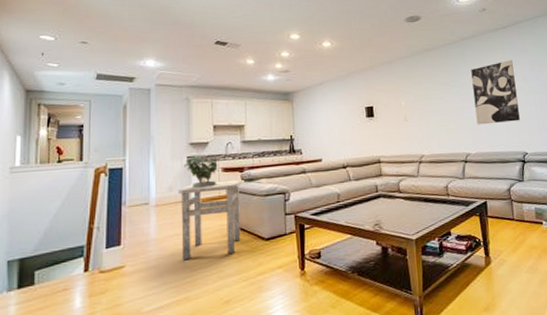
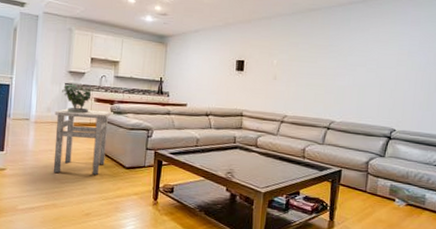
wall art: present [471,60,520,125] -> none [348,31,401,97]

